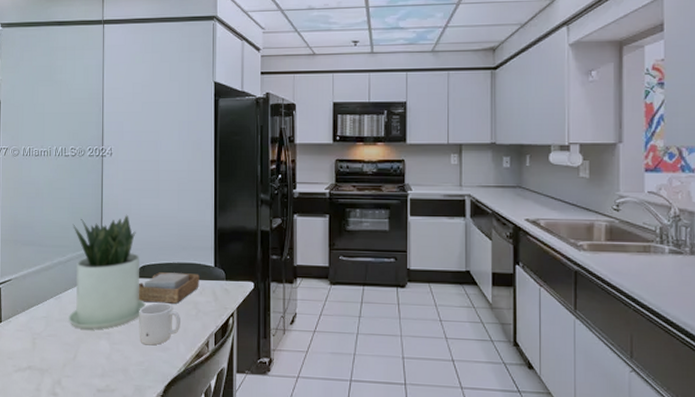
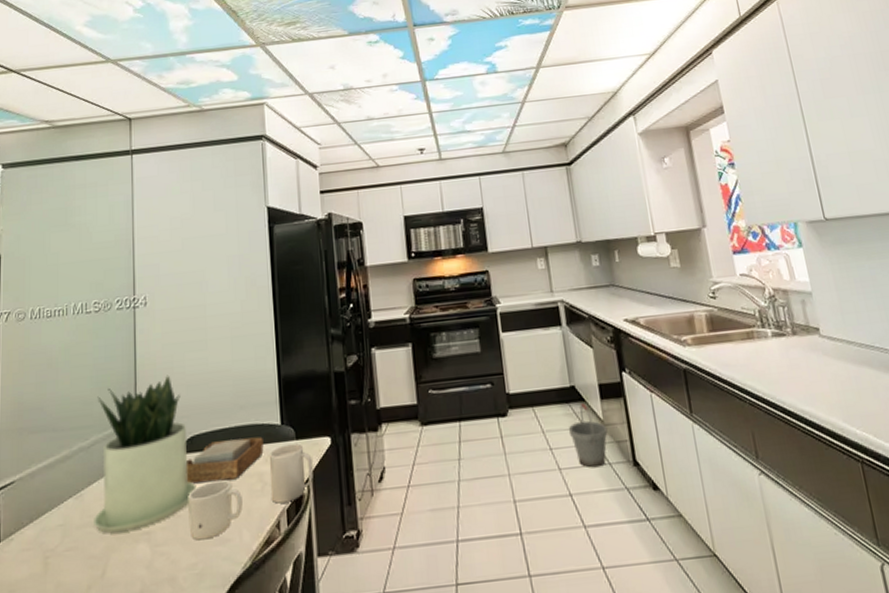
mug: none [203,283,238,328] -> present [269,443,313,504]
bucket: none [458,287,494,342] -> present [568,403,608,468]

